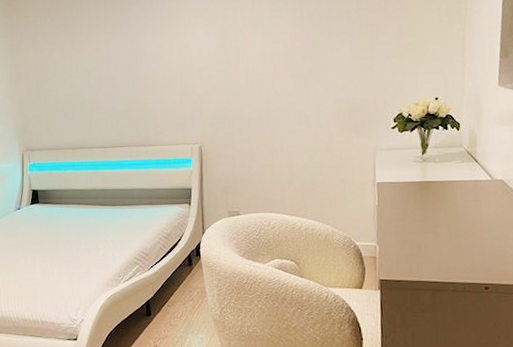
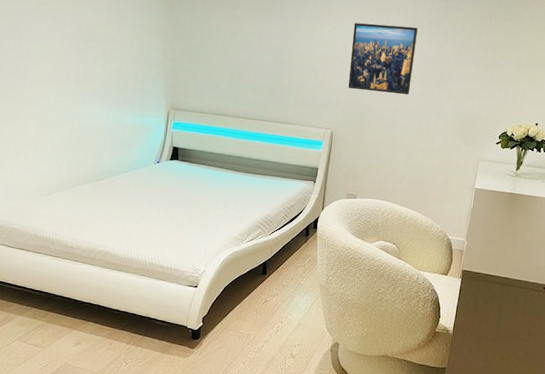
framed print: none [206,18,281,97] -> present [348,22,418,95]

